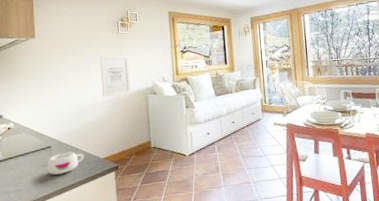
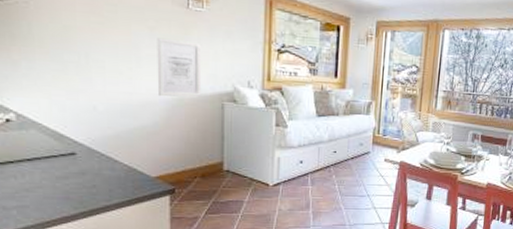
mug: present [47,151,84,175] -> none [69,163,126,192]

